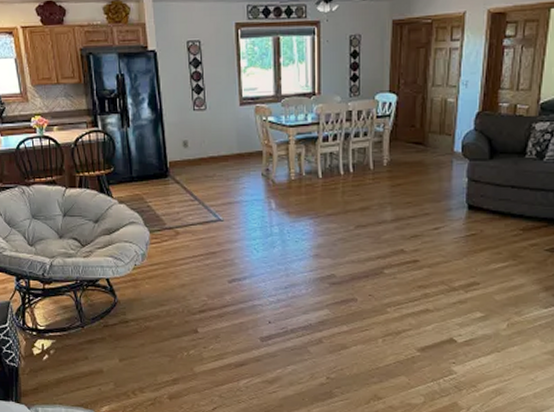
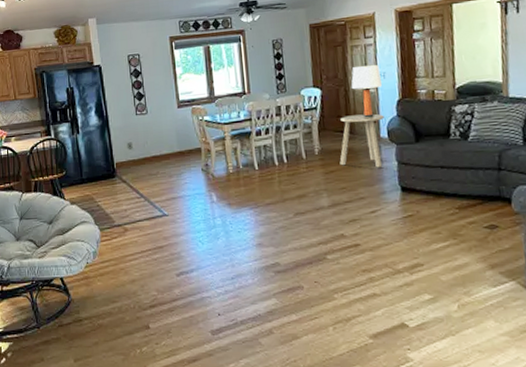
side table: none [408,126,460,183] -> present [339,114,384,168]
lamp: none [429,70,463,130] -> present [351,63,382,118]

